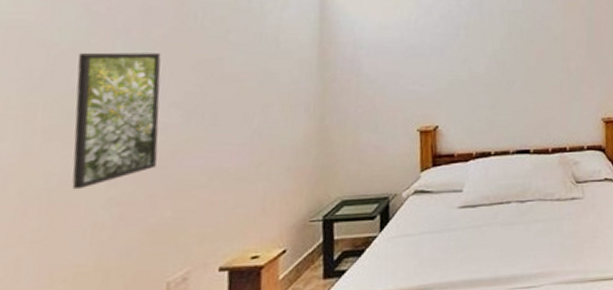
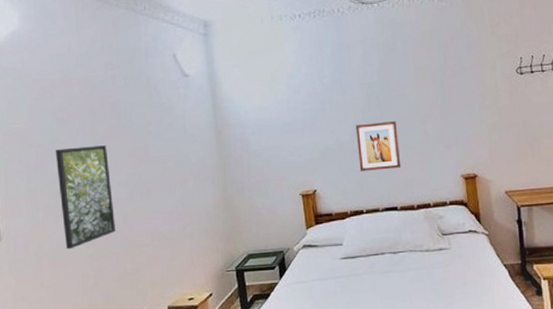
wall art: none [491,55,539,108] -> present [355,121,402,171]

